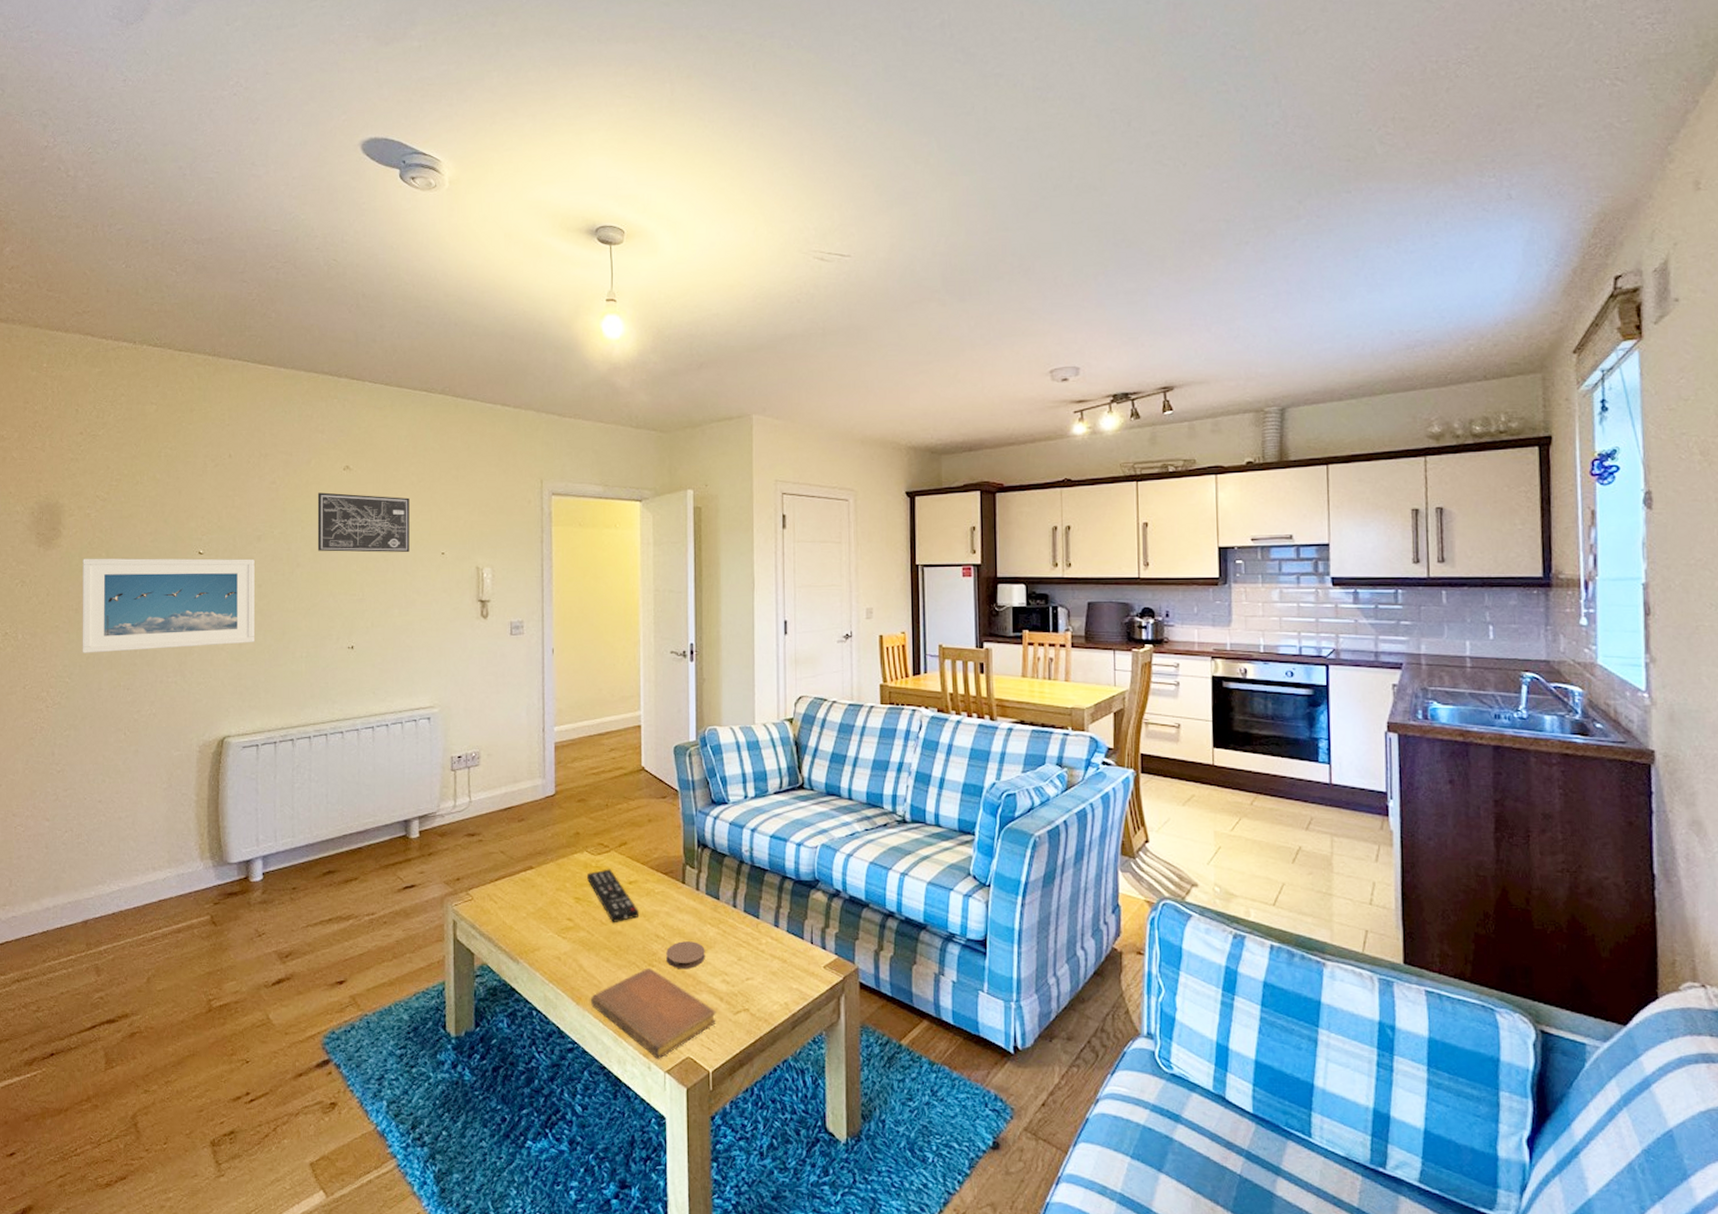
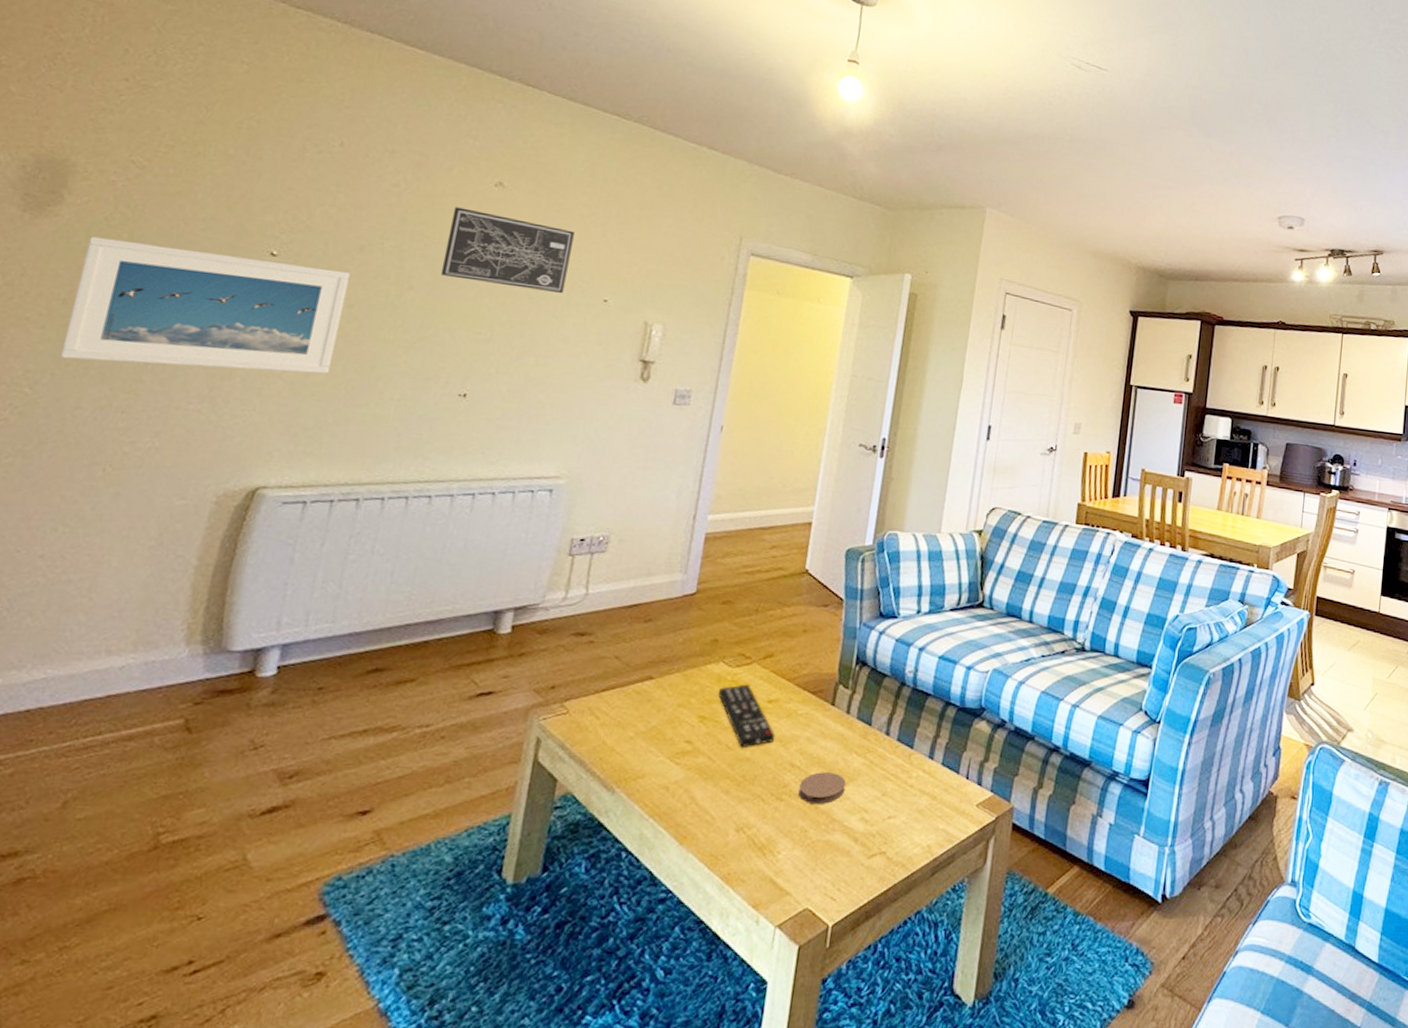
notebook: present [591,967,716,1059] -> none [698,802,848,911]

